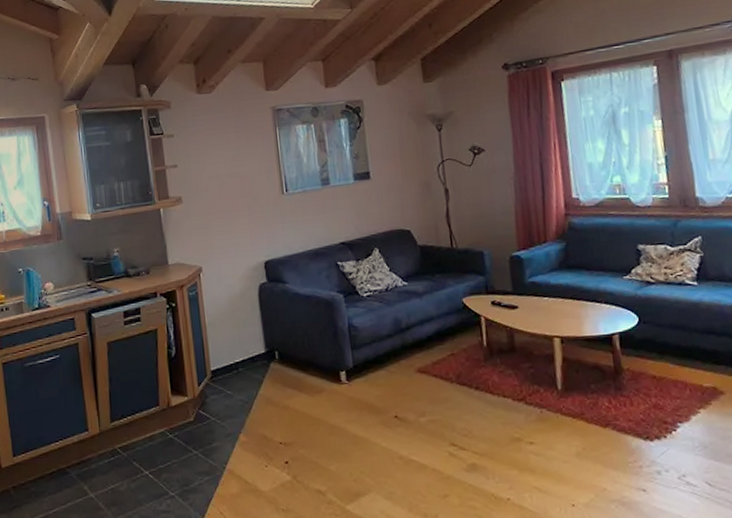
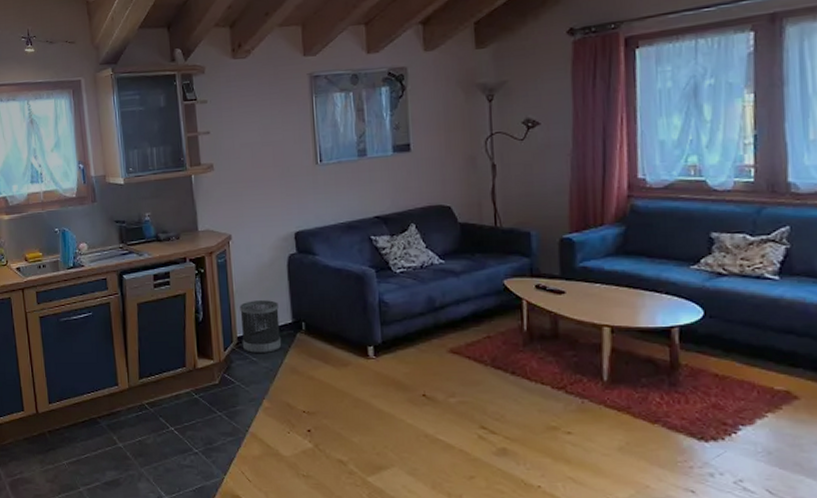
wastebasket: none [212,331,256,386] -> present [240,300,282,353]

